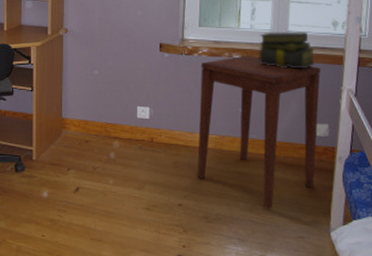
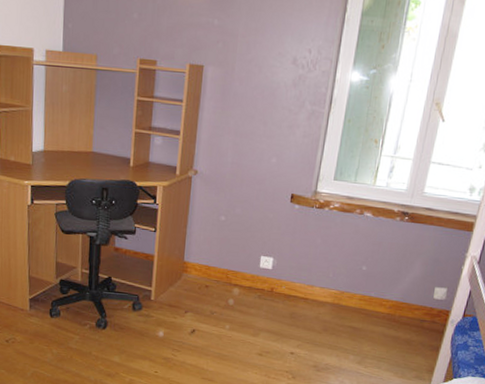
side table: present [197,55,321,208] -> none [312,213,450,362]
stack of books: present [259,32,316,69] -> none [389,192,448,232]

